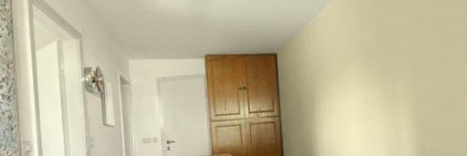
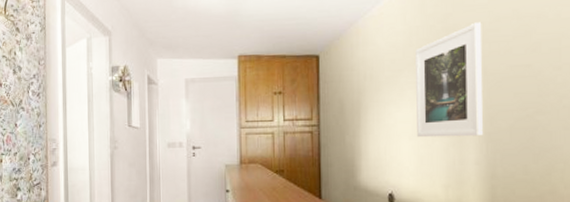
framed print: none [356,23,413,123] -> present [415,22,483,138]

